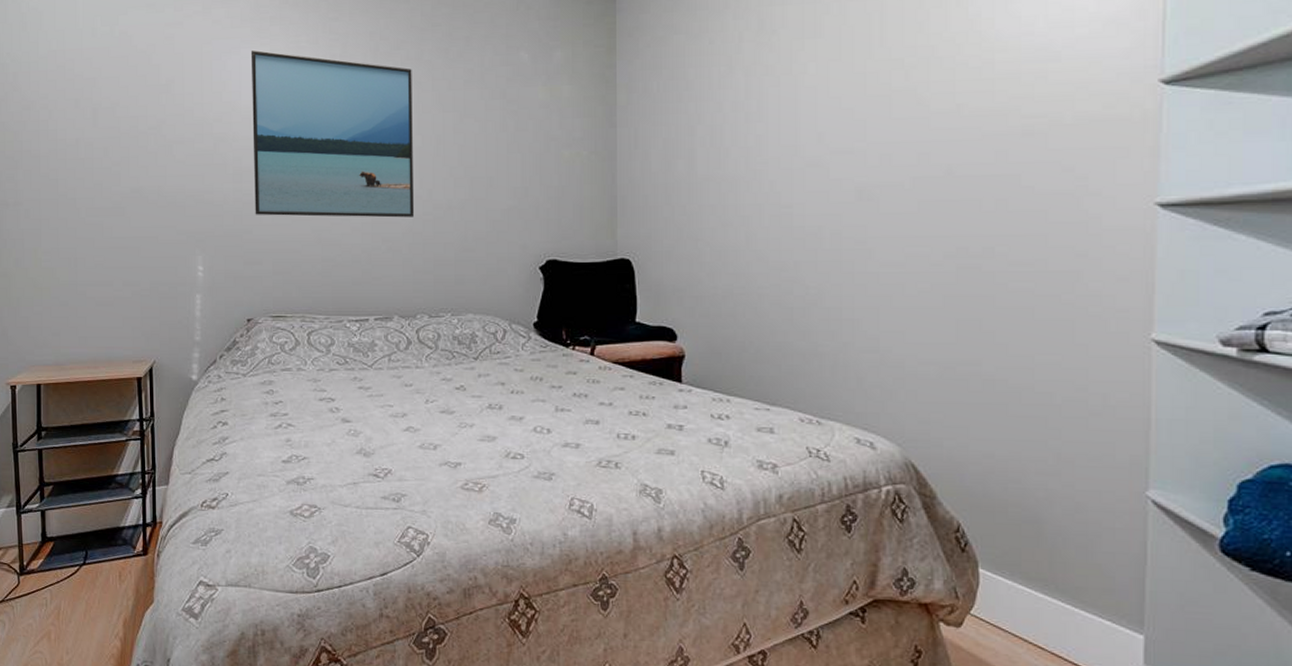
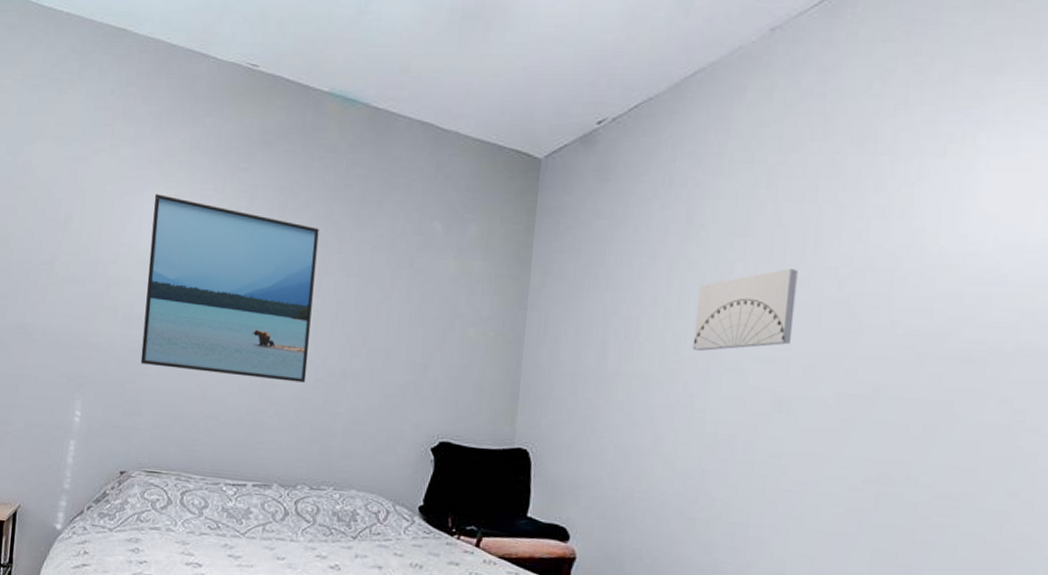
wall art: none [775,63,867,151] -> present [692,268,798,352]

